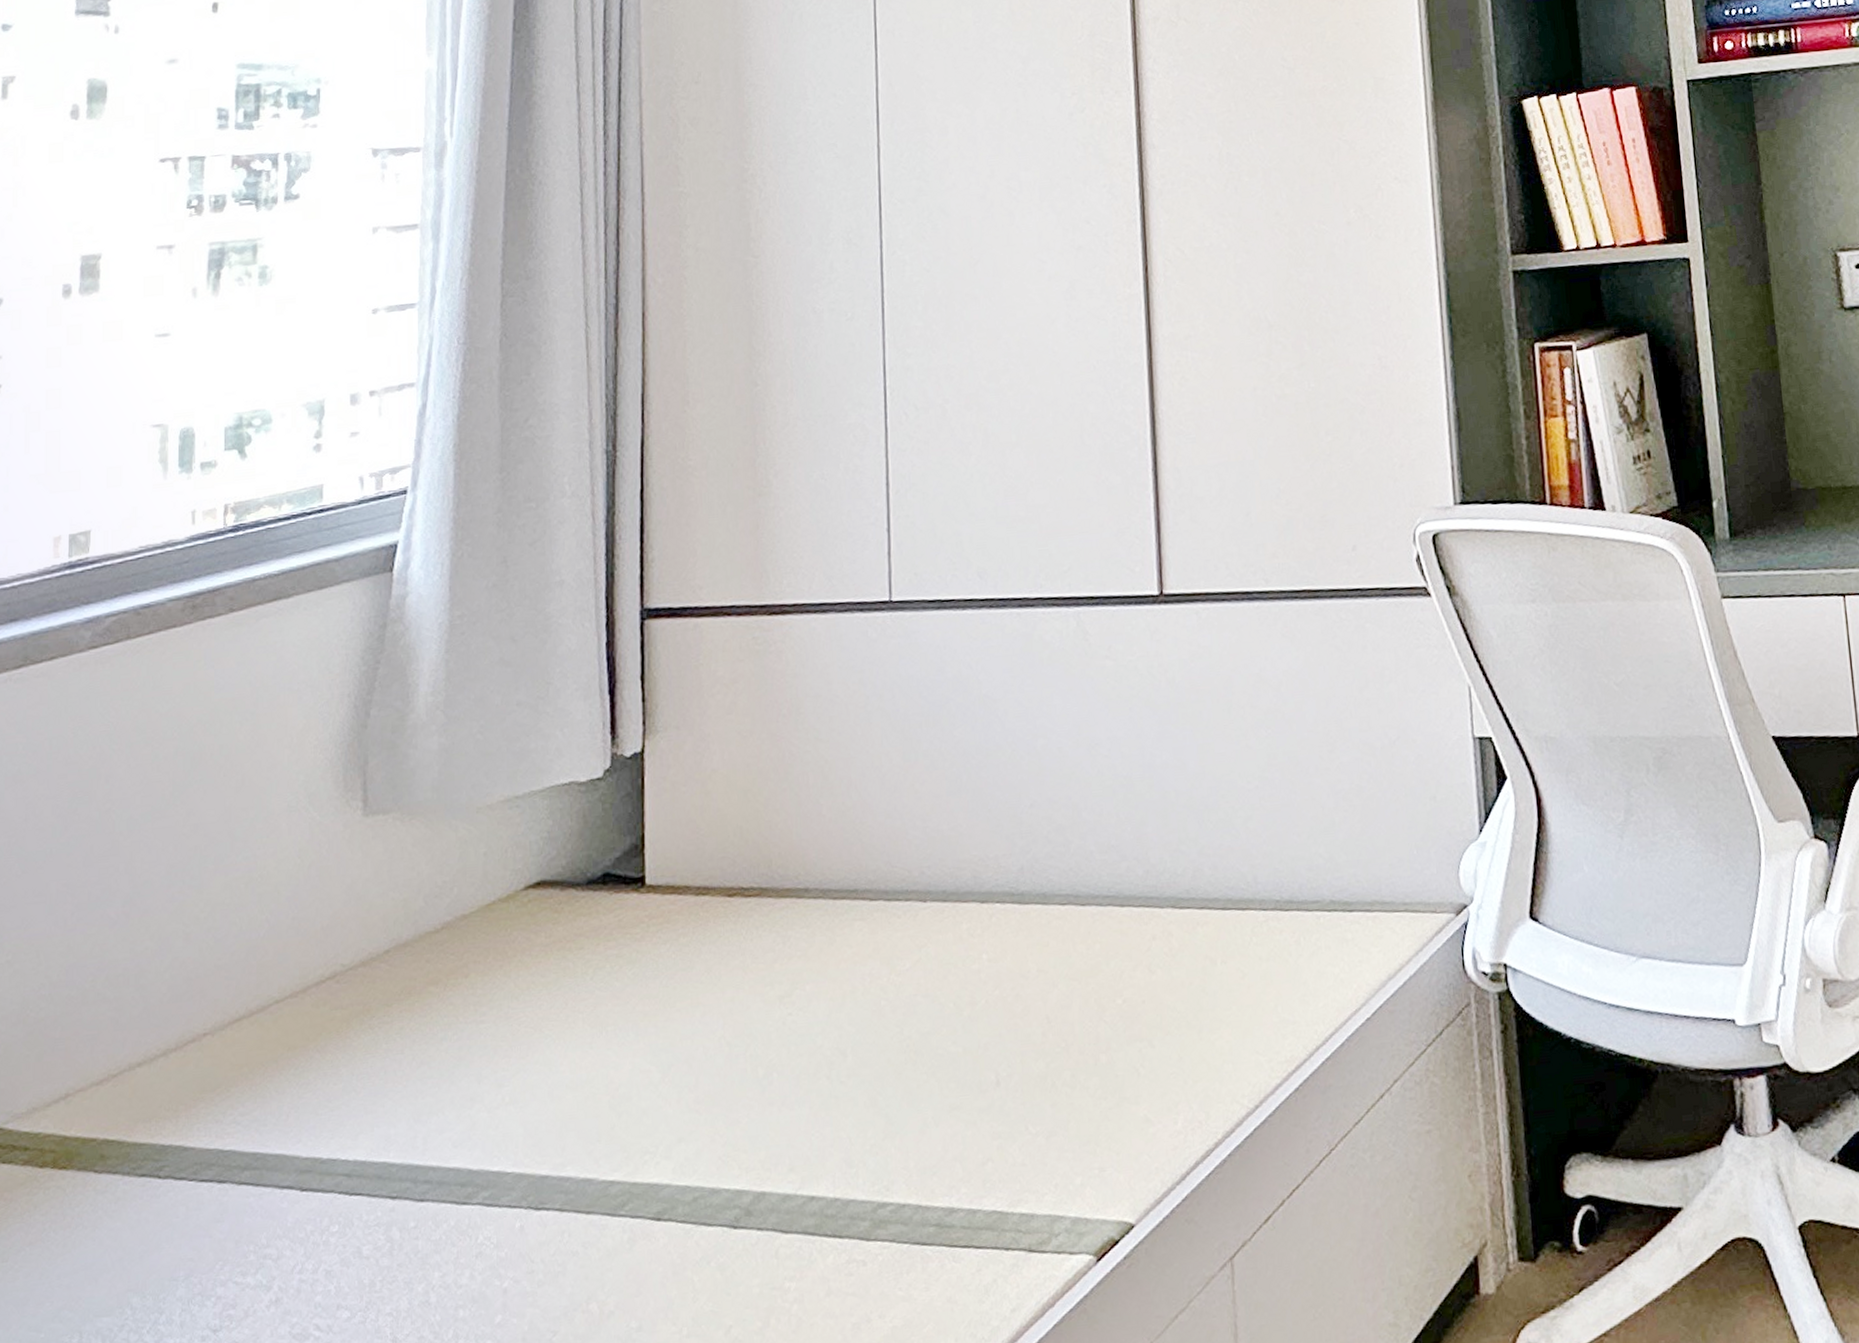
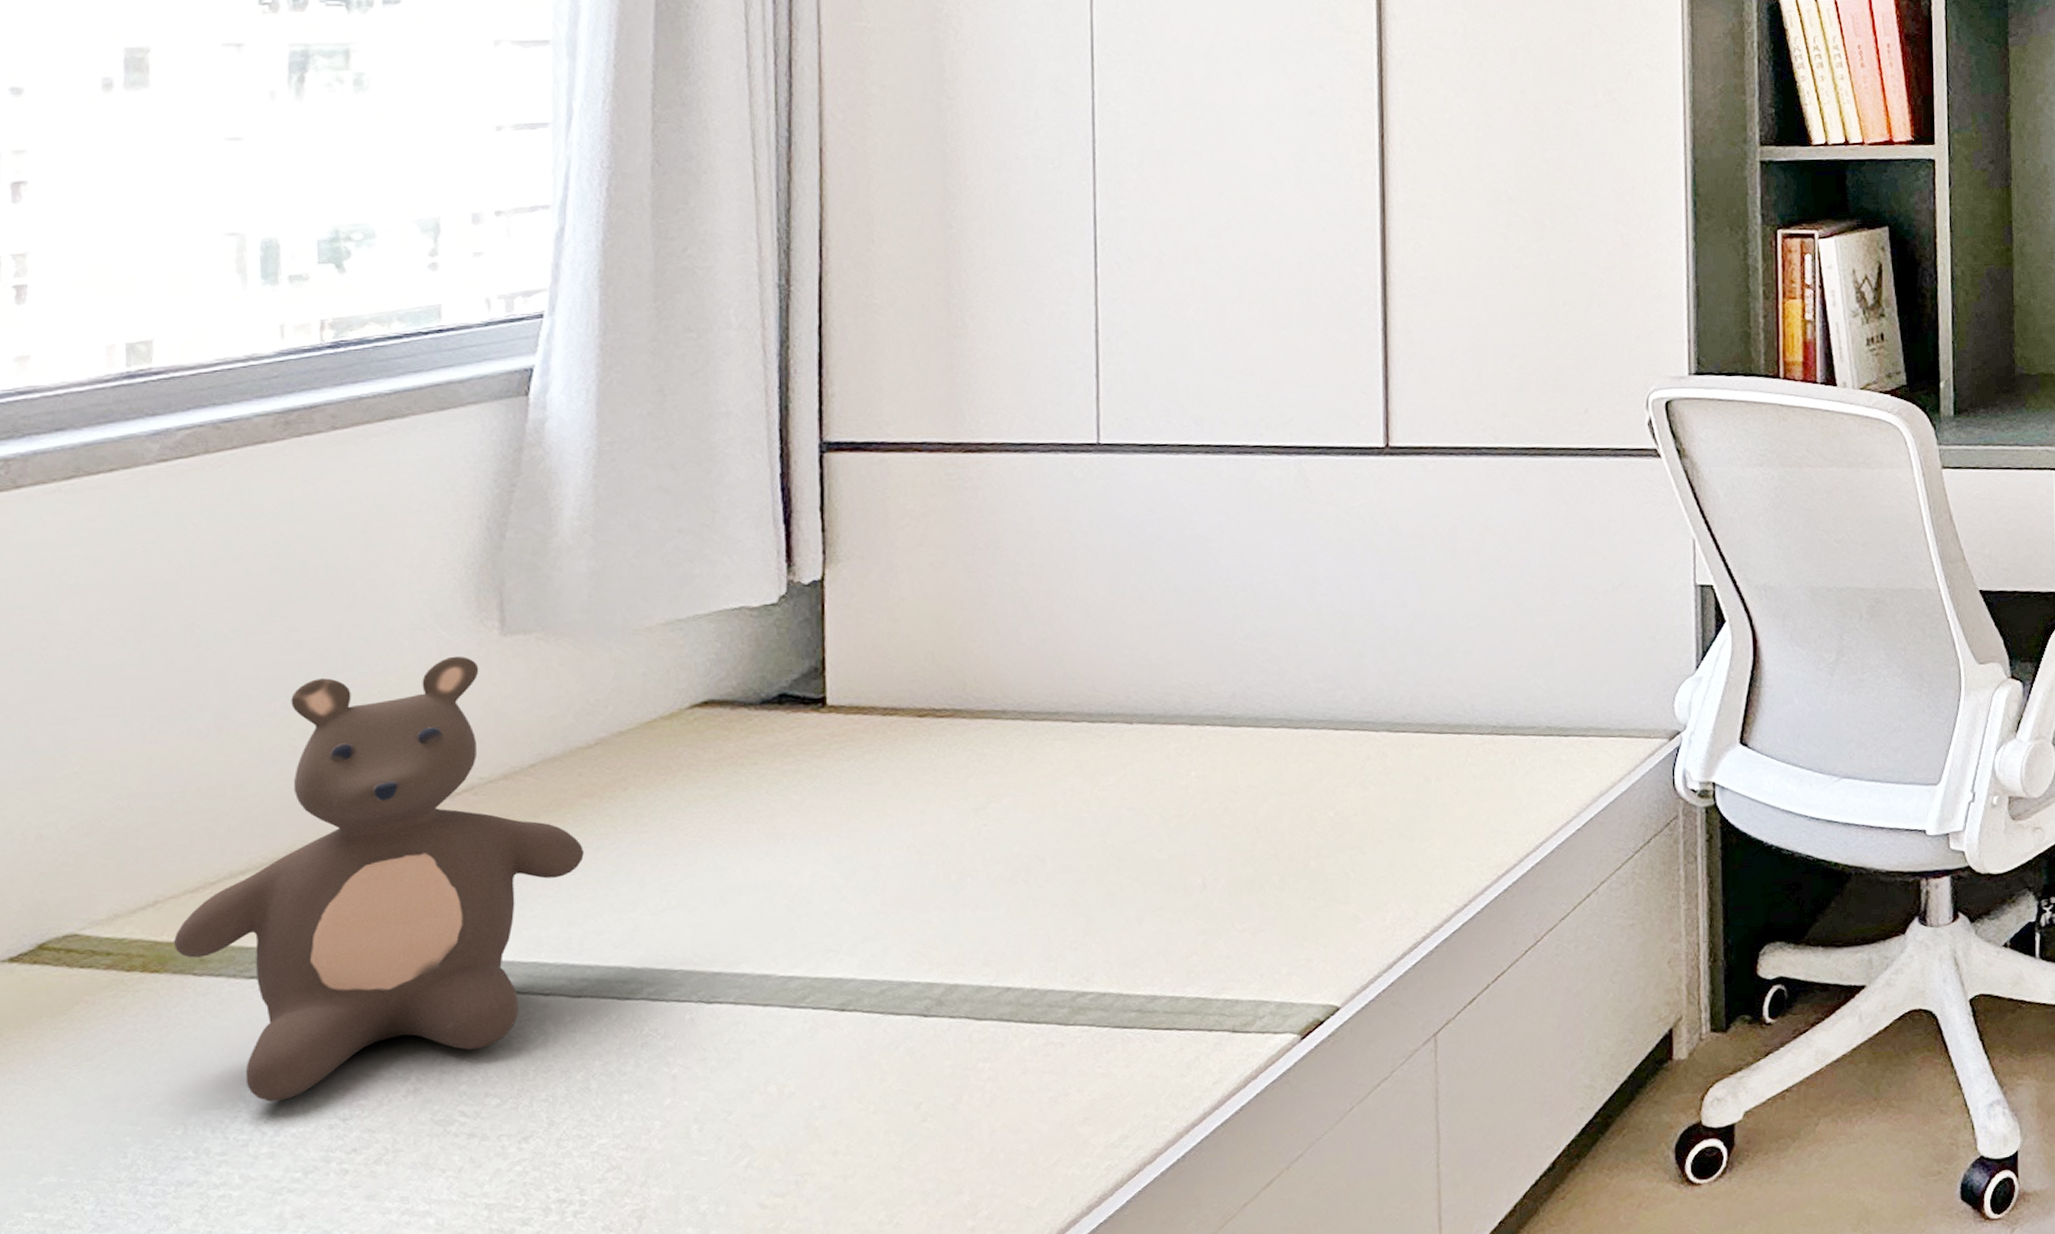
teddy bear: none [79,837,429,1310] -> present [173,656,584,1102]

